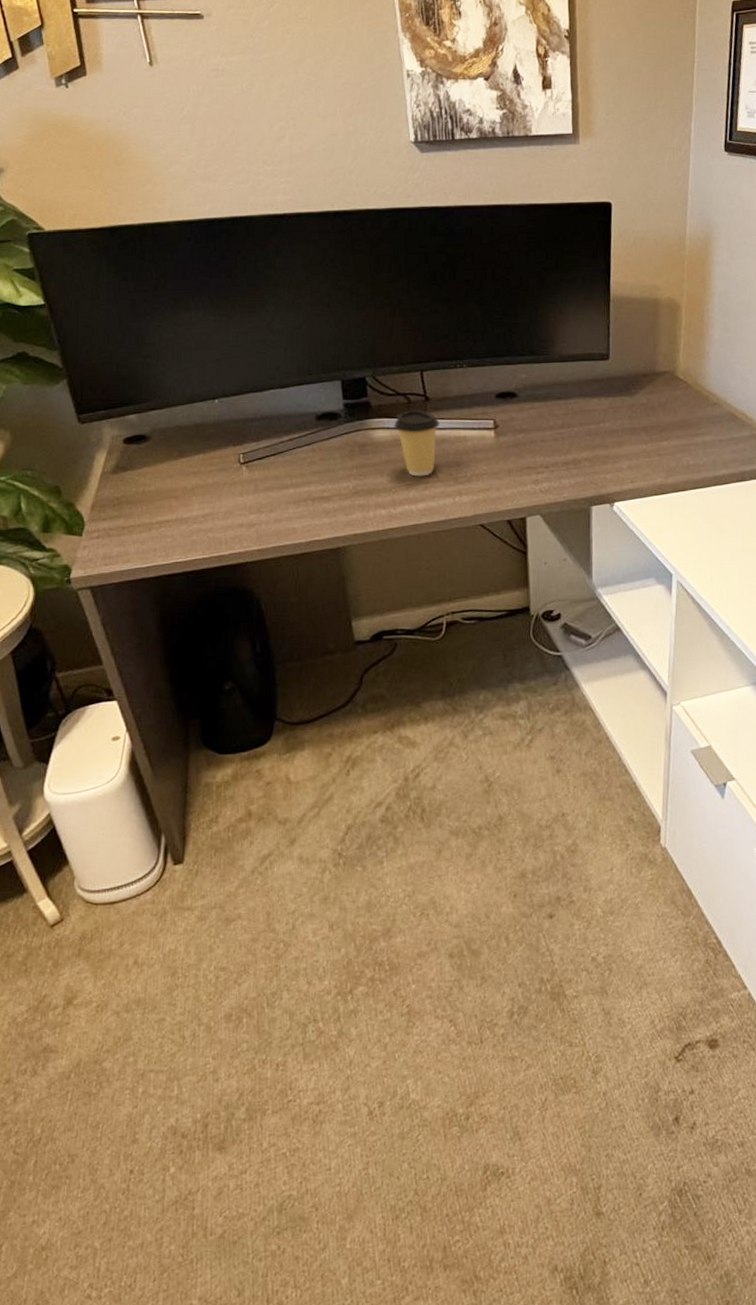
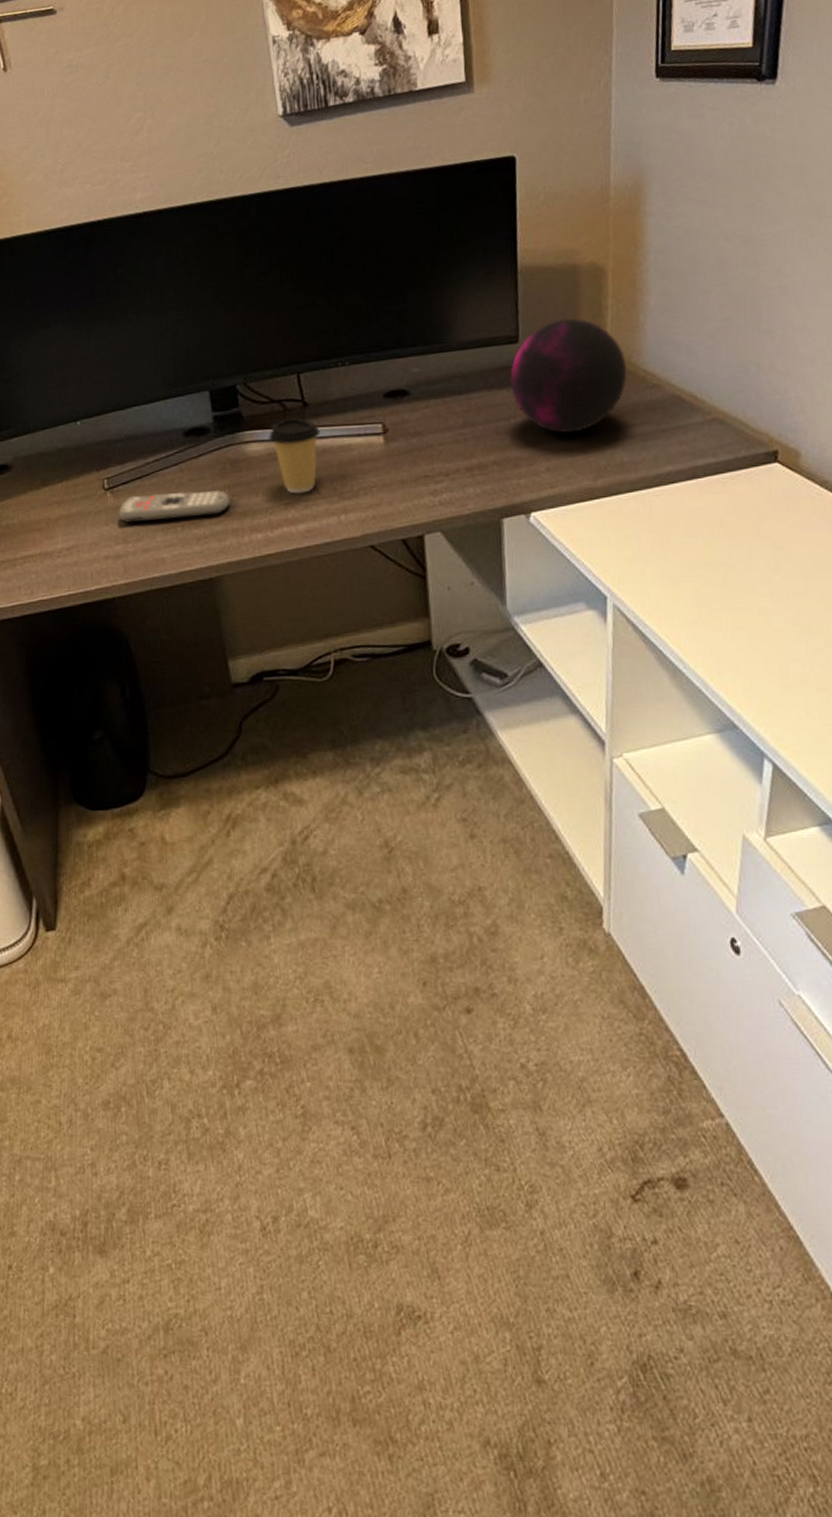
remote control: none [252,469,357,496] -> present [118,489,230,524]
decorative orb: none [600,343,694,438] -> present [509,318,627,433]

